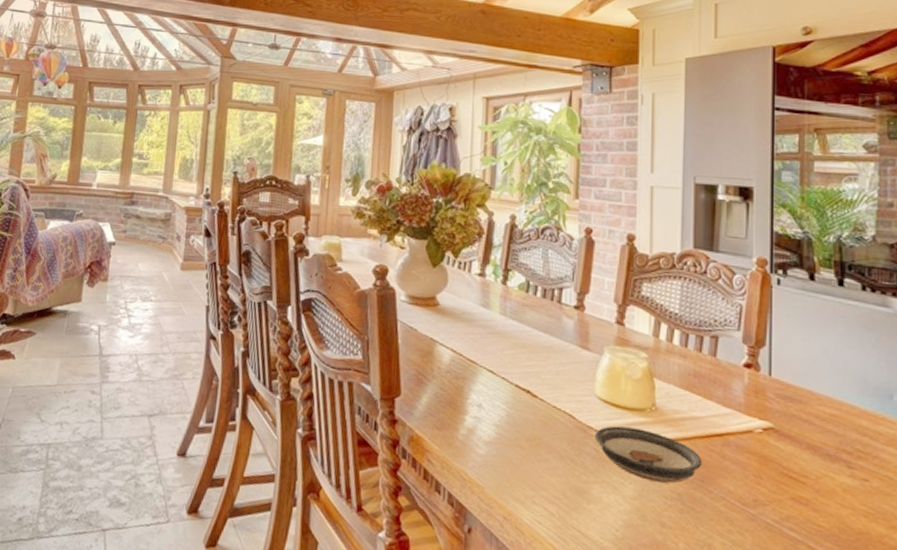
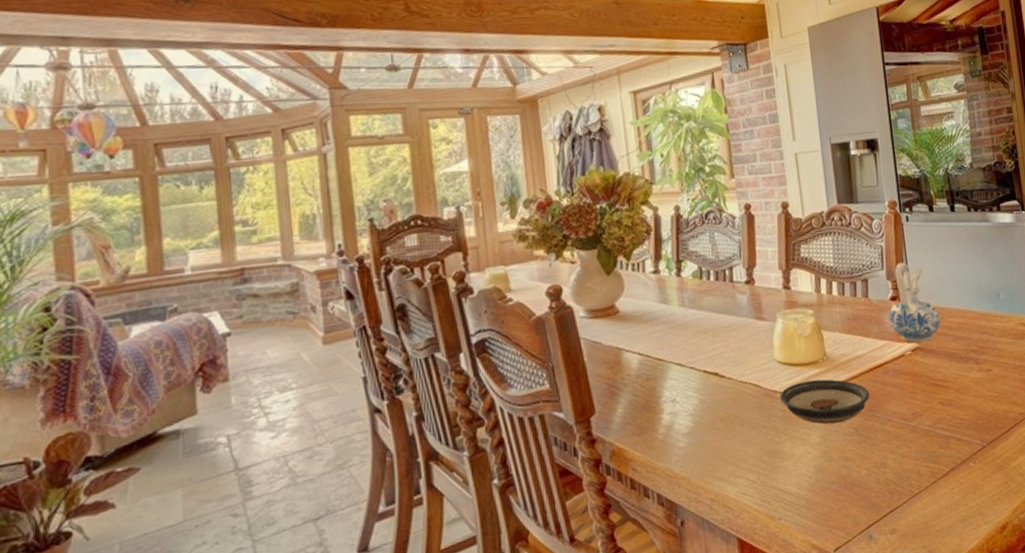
ceramic pitcher: none [738,328,806,425] -> present [888,262,941,343]

